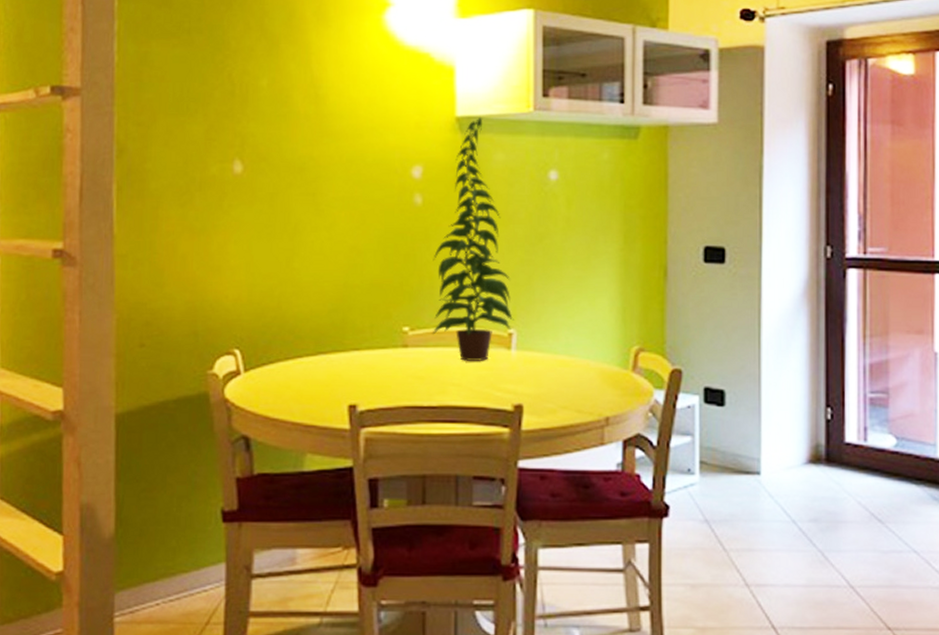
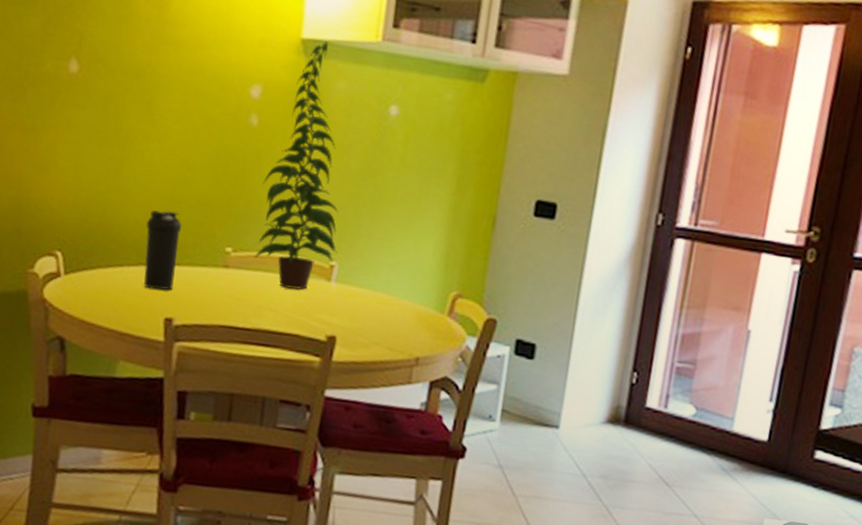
water bottle: none [322,297,358,377] -> present [144,210,182,290]

